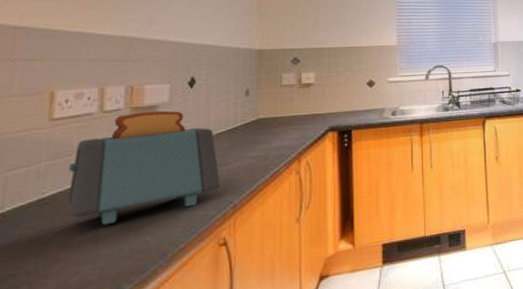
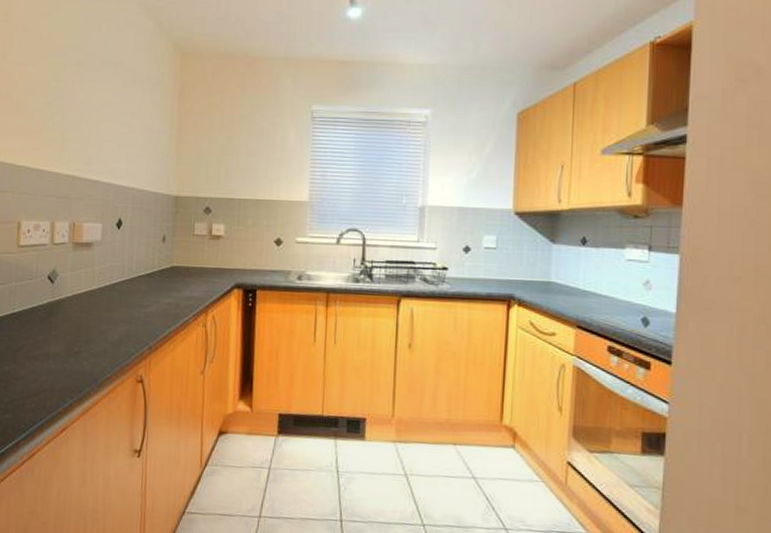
toaster: present [66,110,220,226] -> none [28,247,140,345]

